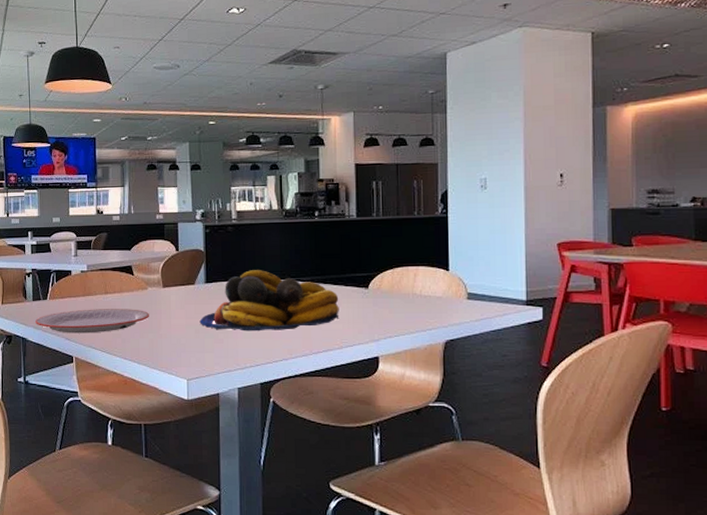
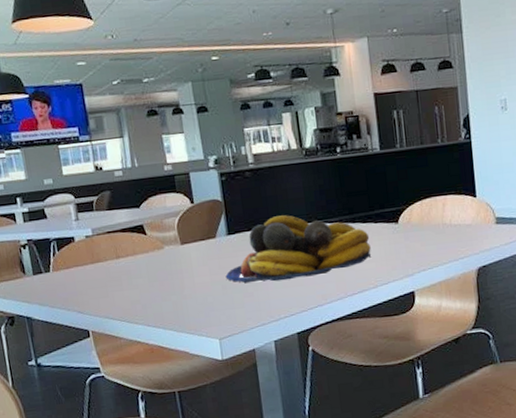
plate: present [35,309,149,333] -> none [39,271,170,306]

